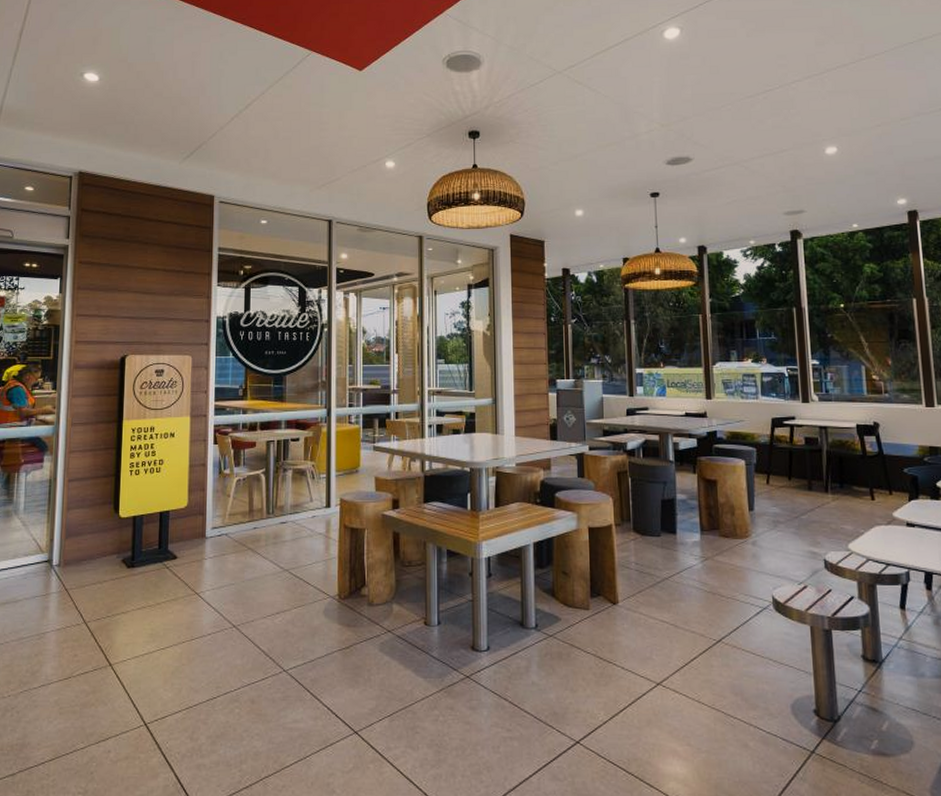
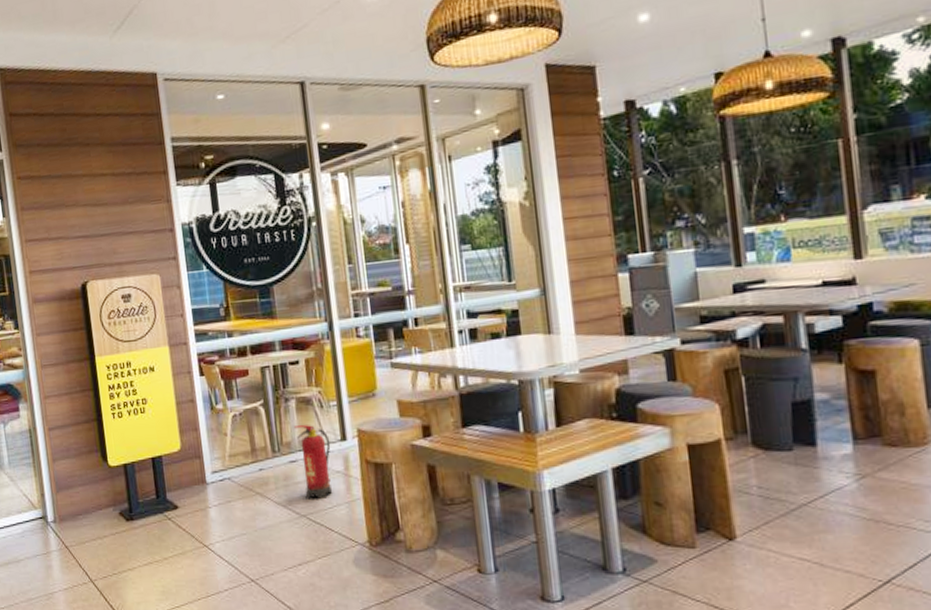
fire extinguisher: none [288,492,317,556] -> present [294,425,333,499]

